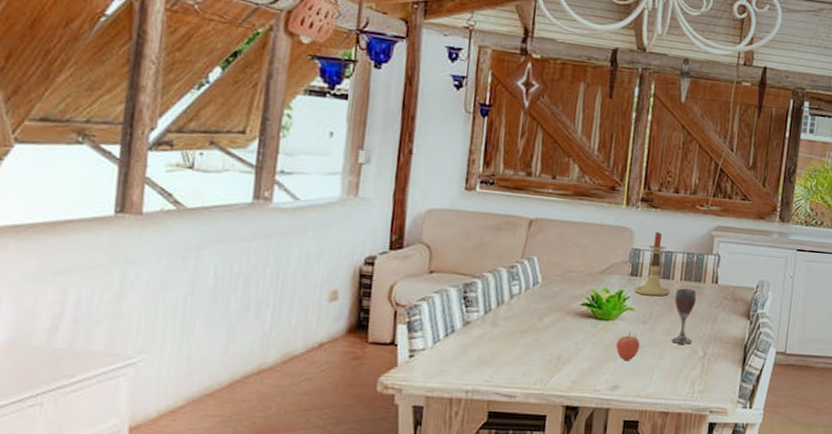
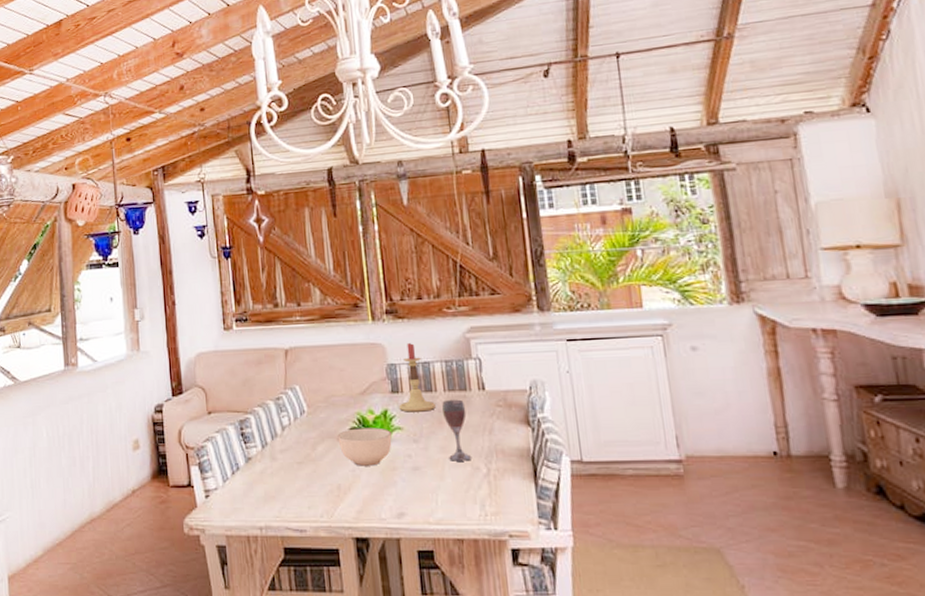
bowl: none [567,304,622,341] -> present [337,427,392,466]
fruit: present [616,331,640,361] -> none [392,452,417,485]

